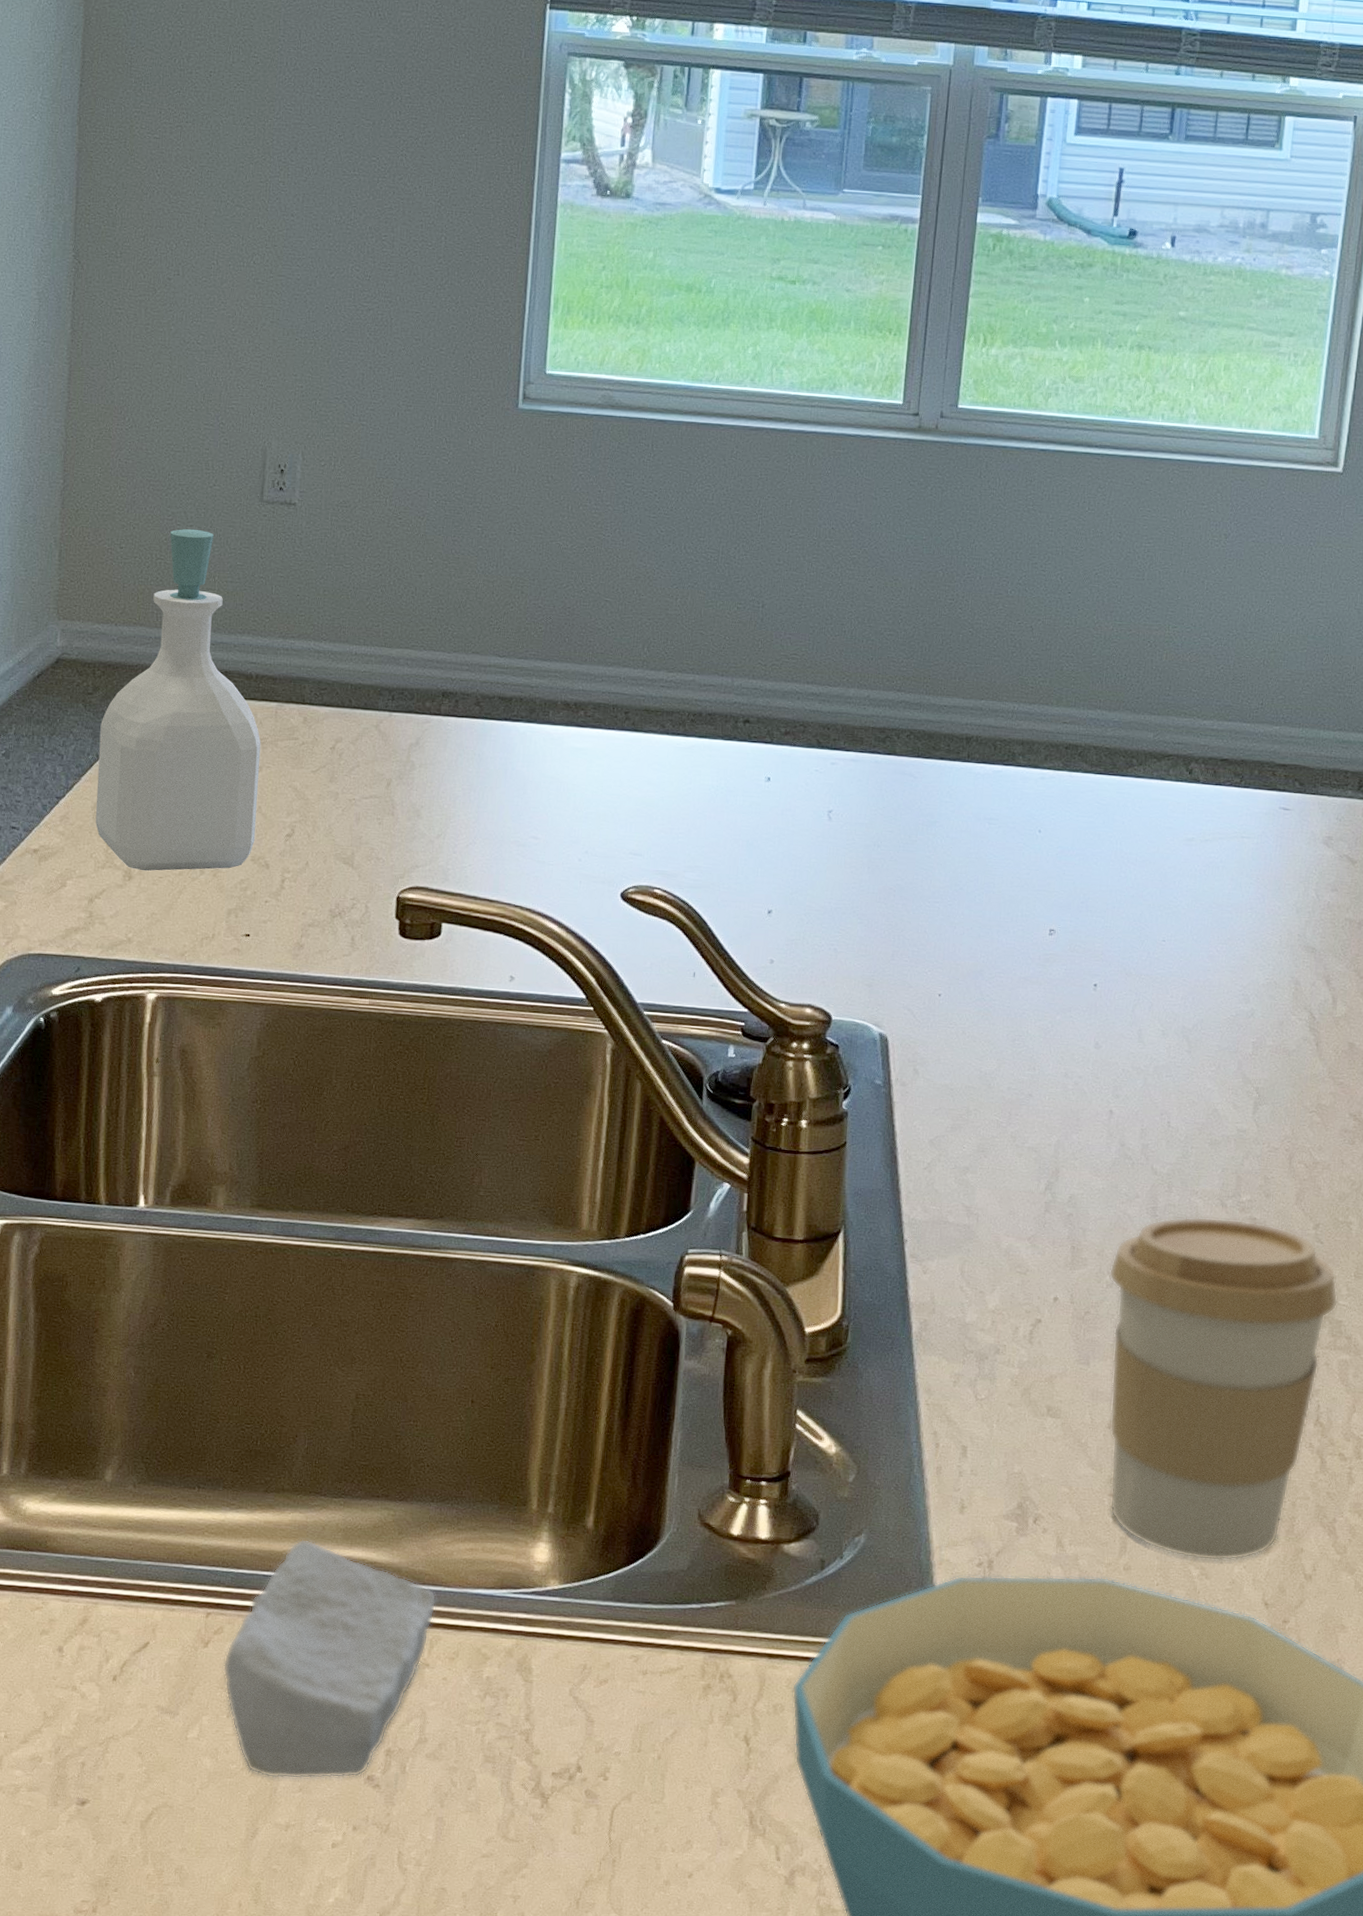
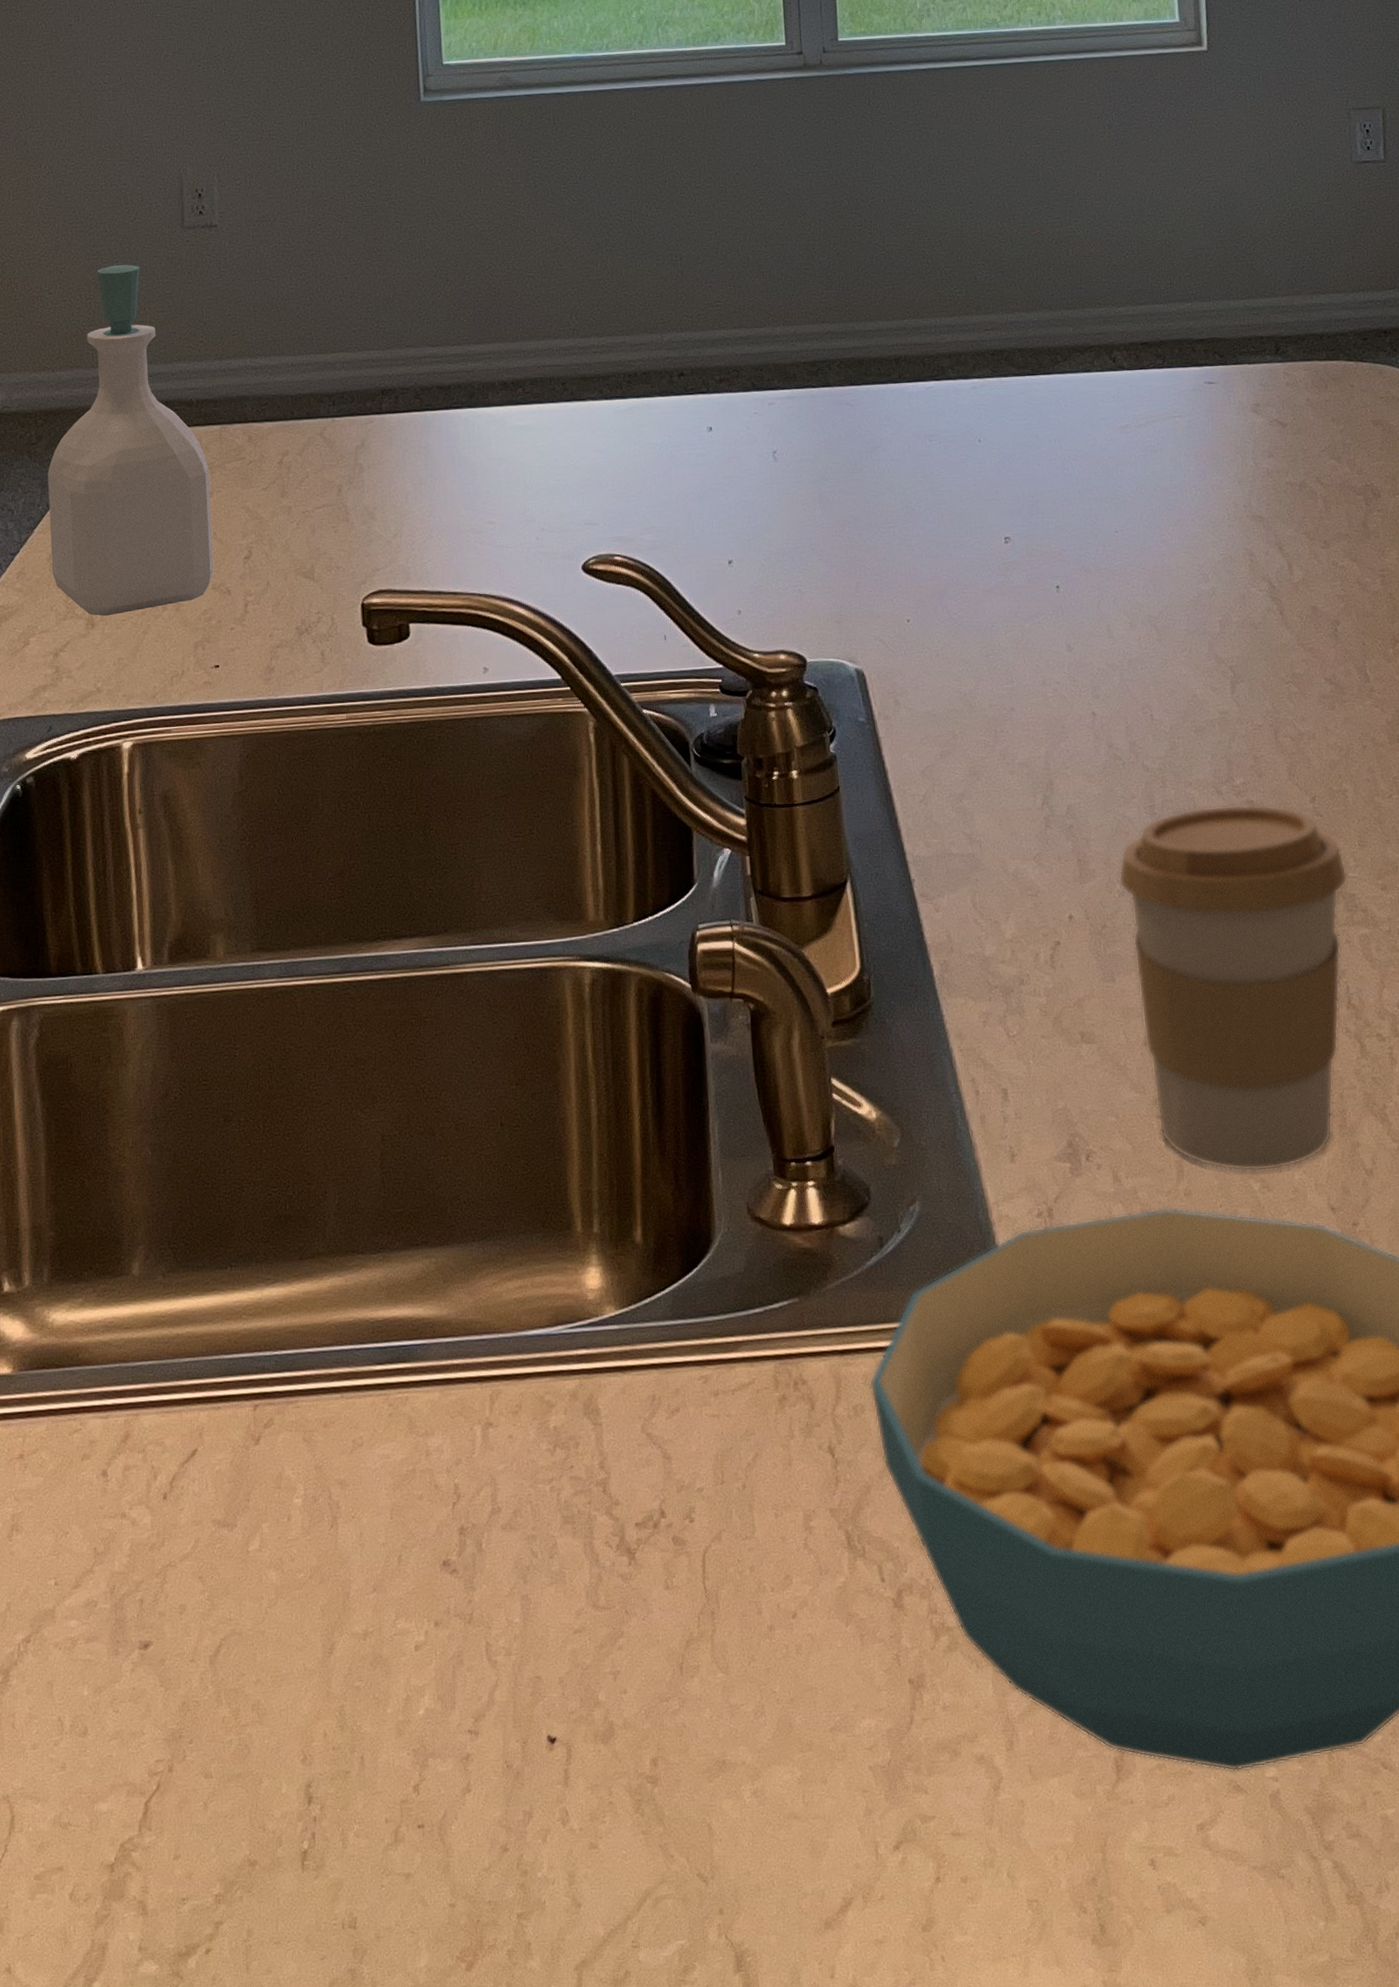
soap bar: present [222,1538,437,1779] -> none [277,1304,492,1582]

